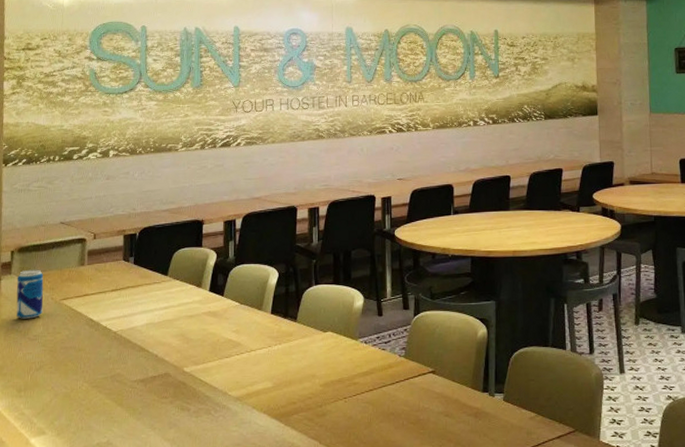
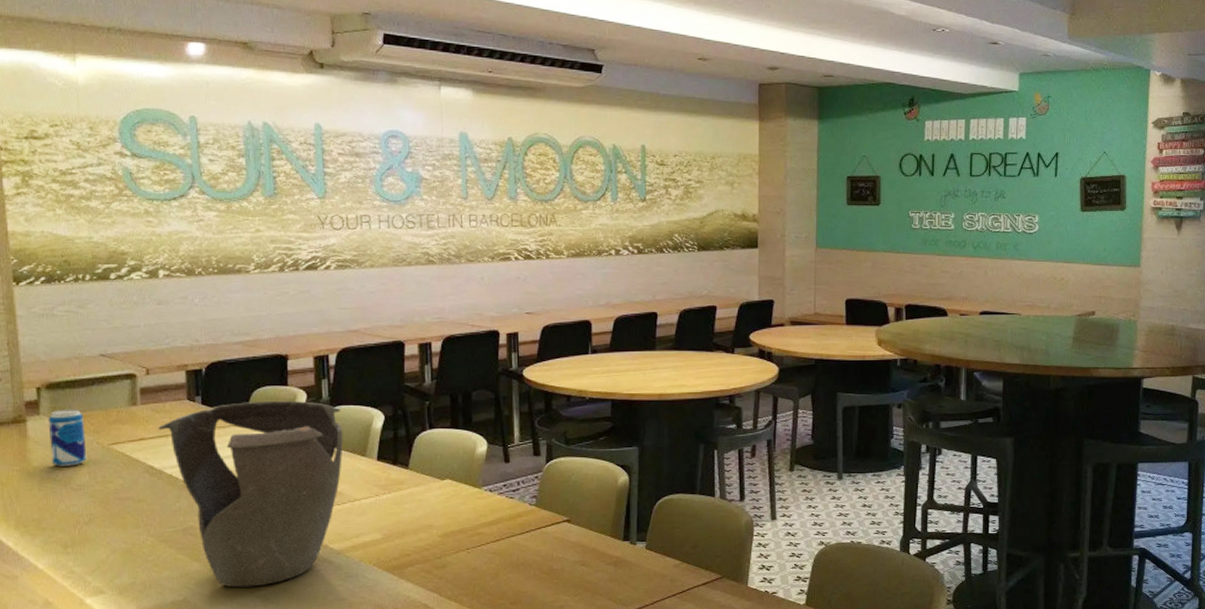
decorative bowl: none [99,260,244,431] -> present [158,400,343,588]

